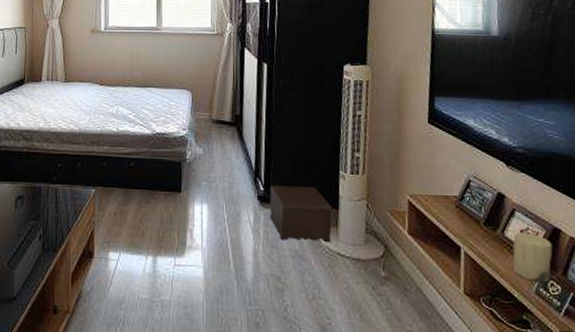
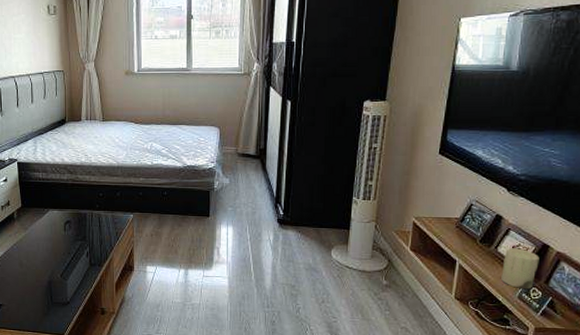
decorative box: present [269,185,332,243] -> none [288,210,343,258]

